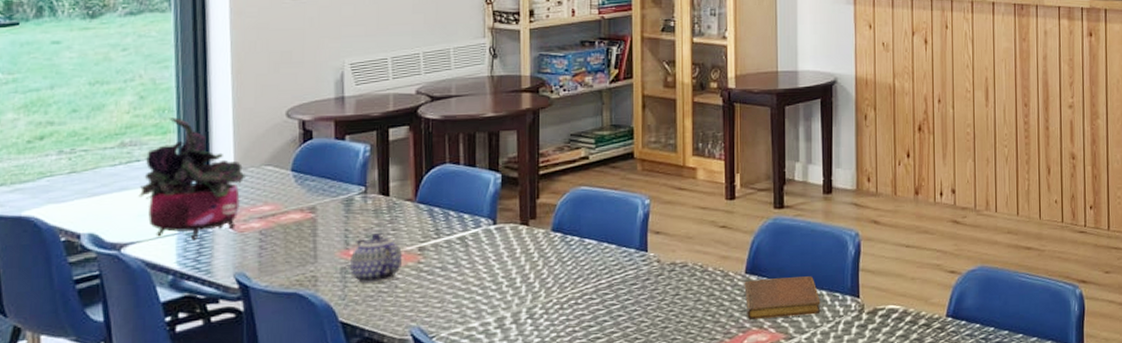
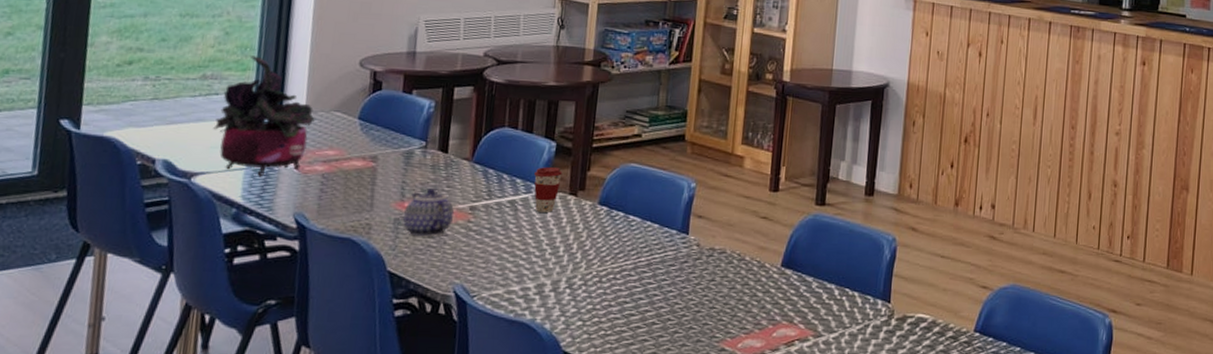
coffee cup: none [482,199,511,245] -> present [534,167,563,212]
notebook: present [744,276,821,319] -> none [778,273,852,315]

